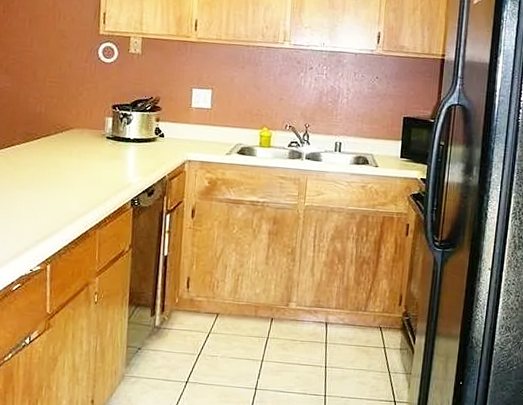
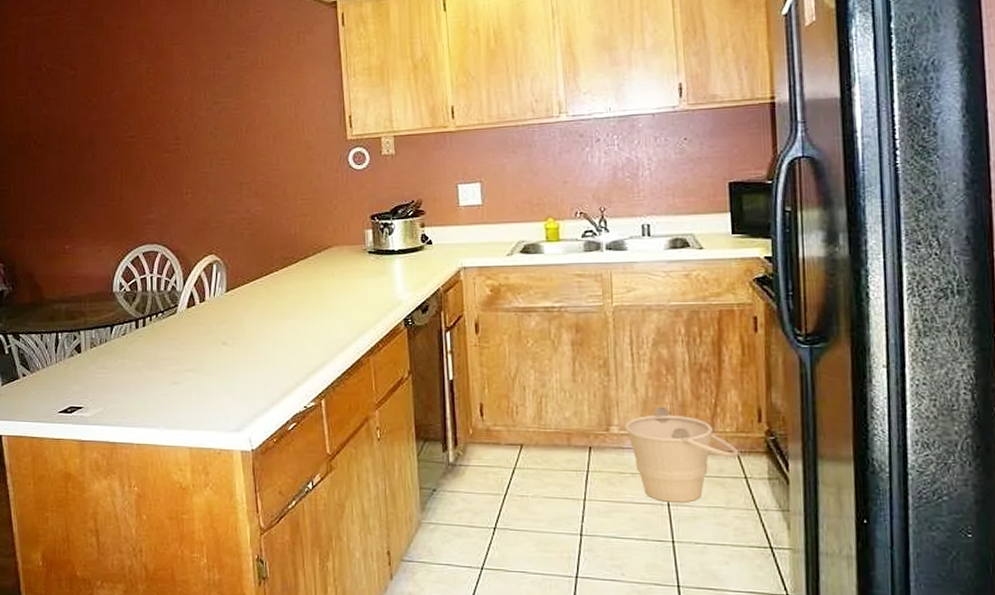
bucket: none [301,288,382,366] -> present [625,406,739,503]

